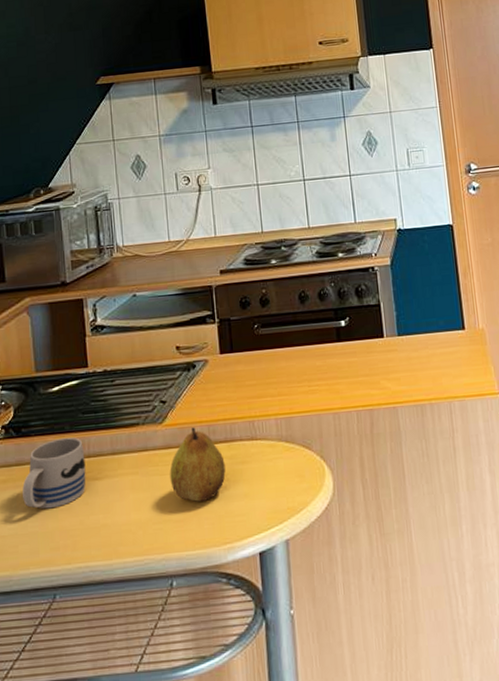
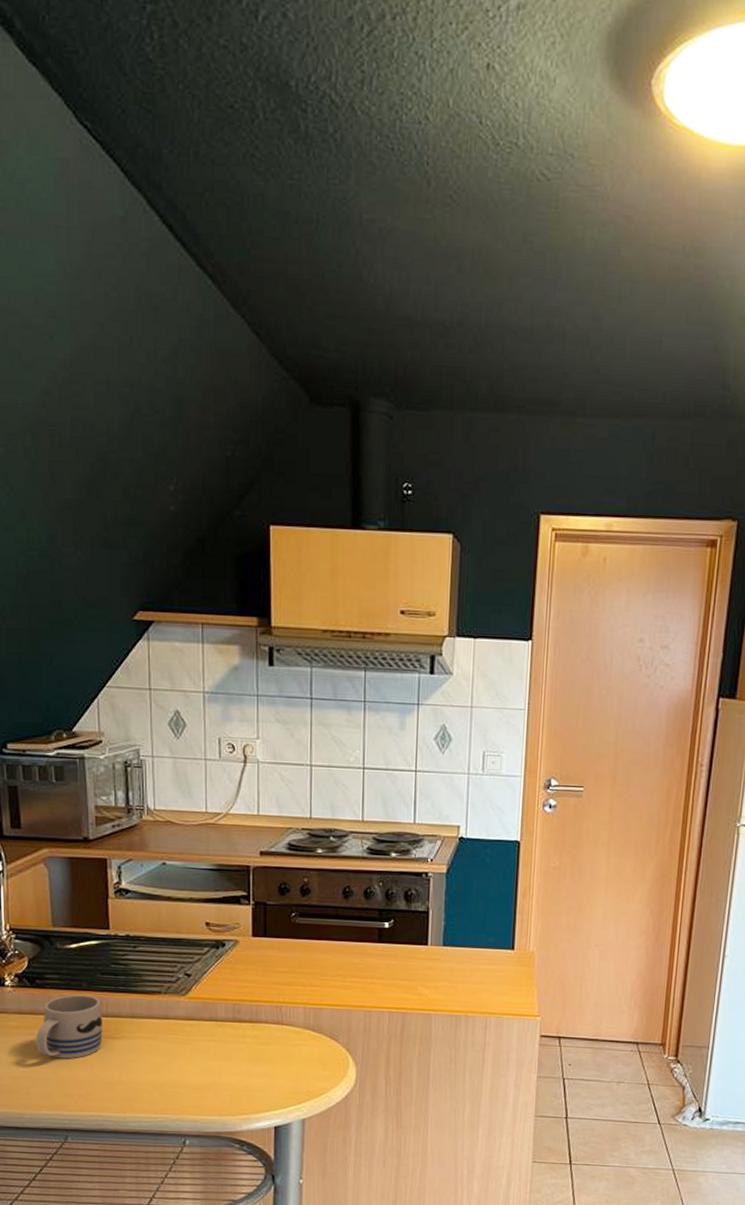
fruit: present [170,427,226,502] -> none [190,1004,248,1074]

